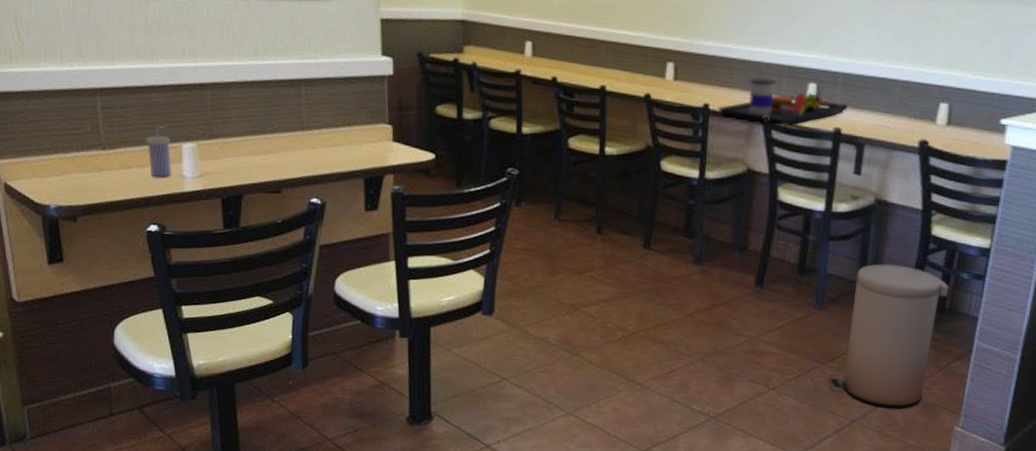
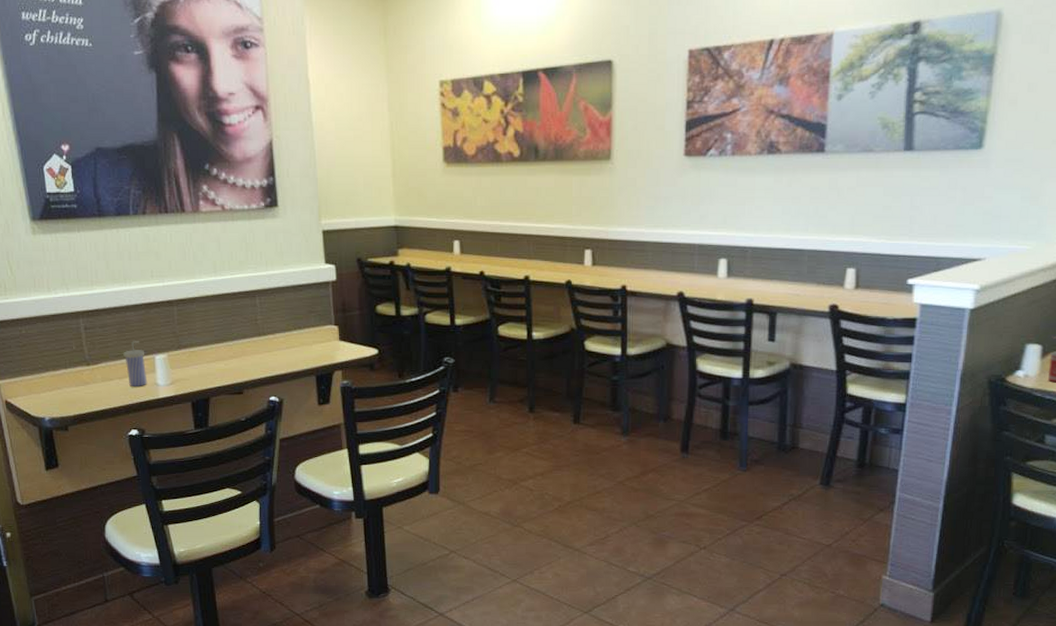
food tray: present [718,62,848,127] -> none [635,243,758,302]
pedal bin: present [827,264,949,410] -> none [755,424,868,562]

